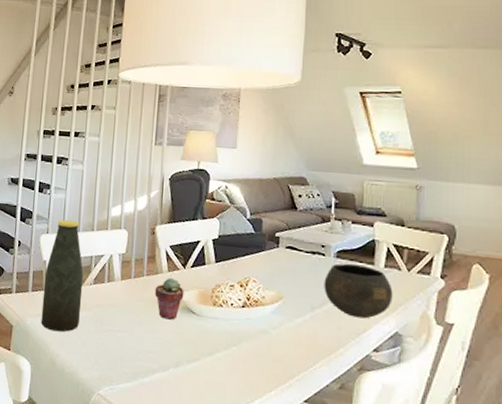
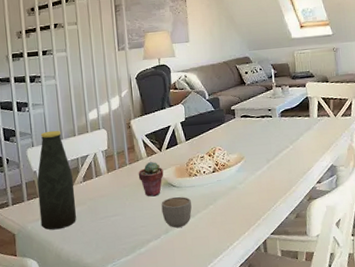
mug: none [175,325,211,365] -> present [161,196,192,228]
bowl: present [324,263,393,319] -> none [274,119,326,161]

